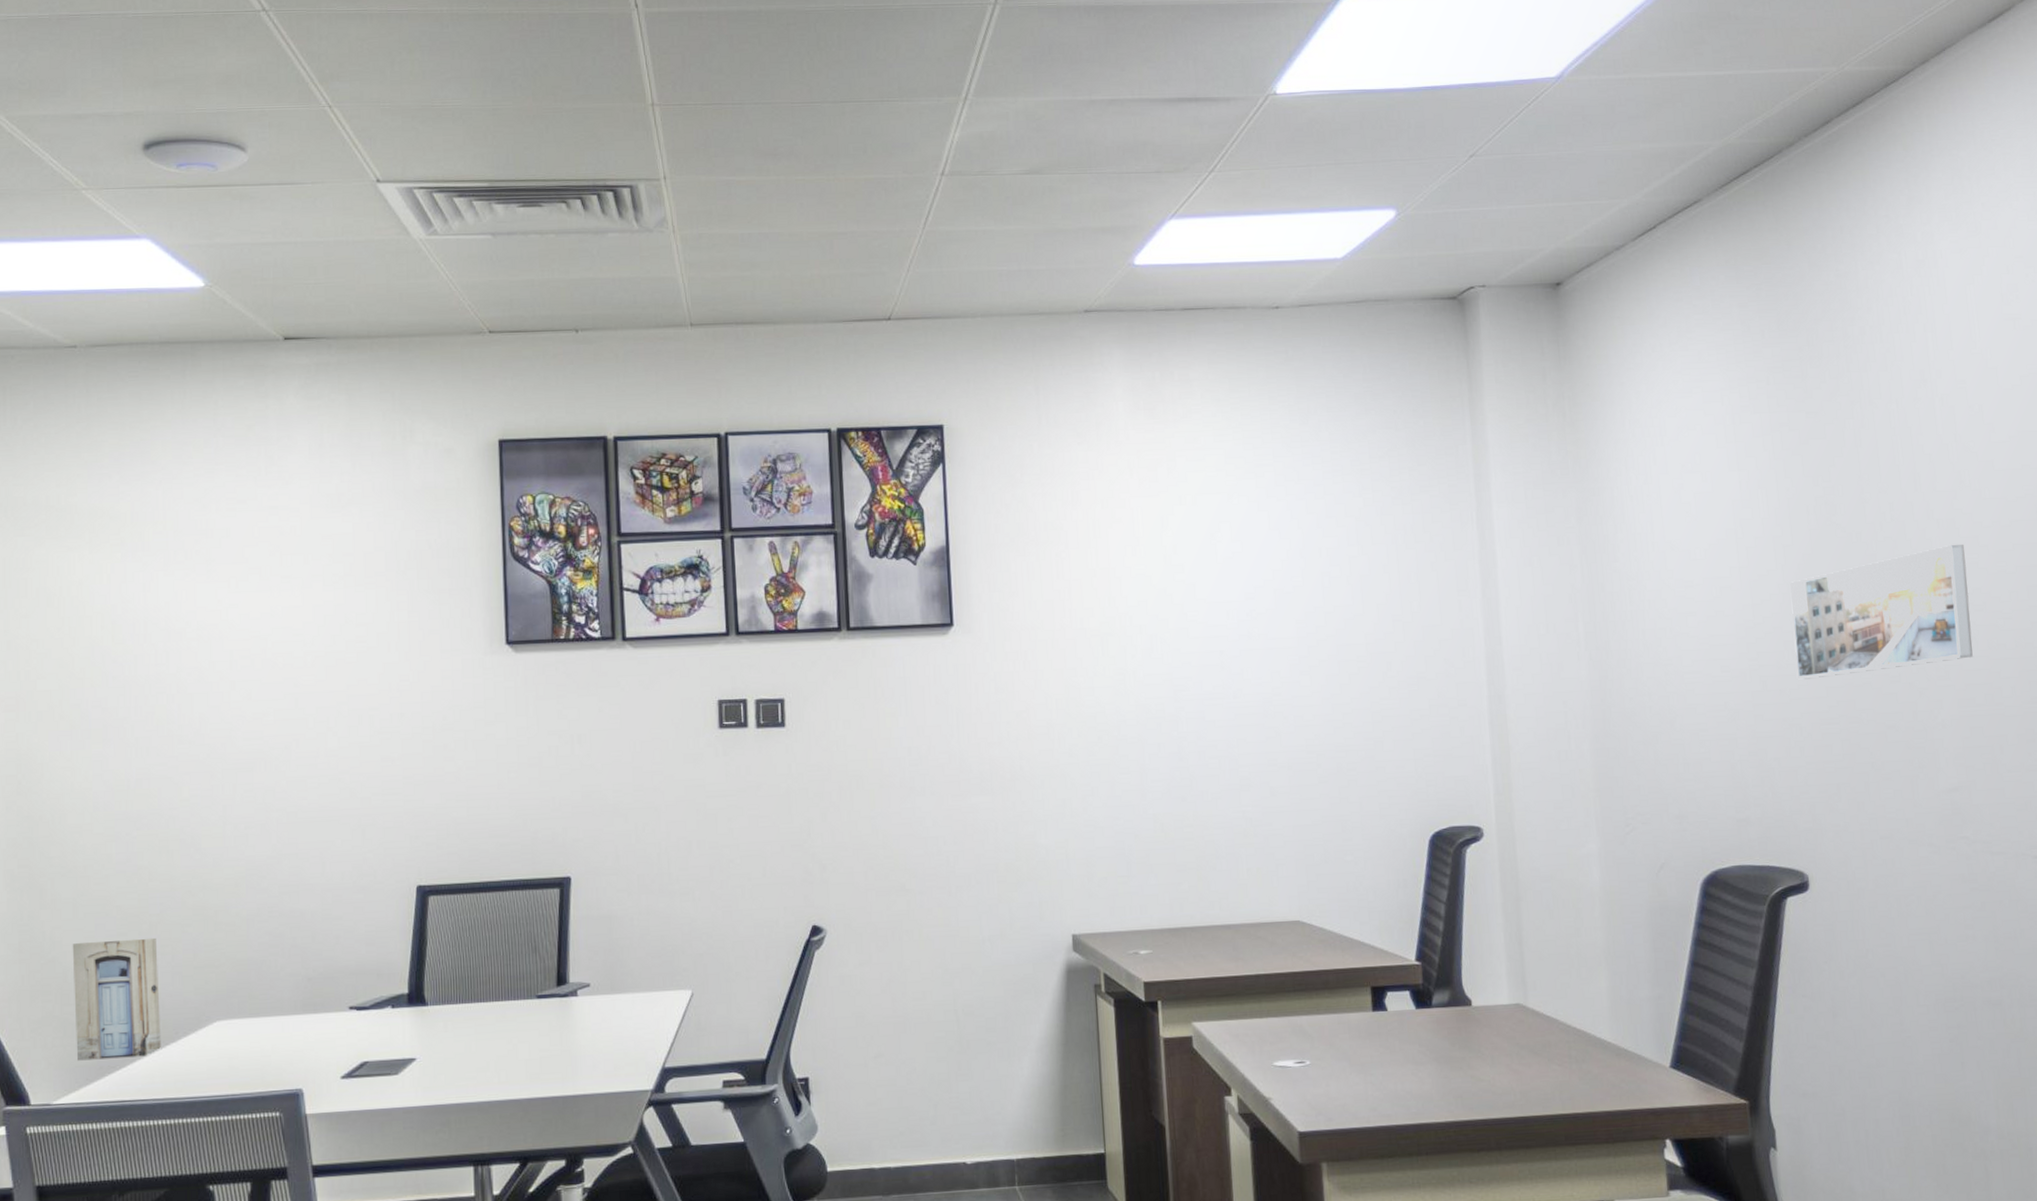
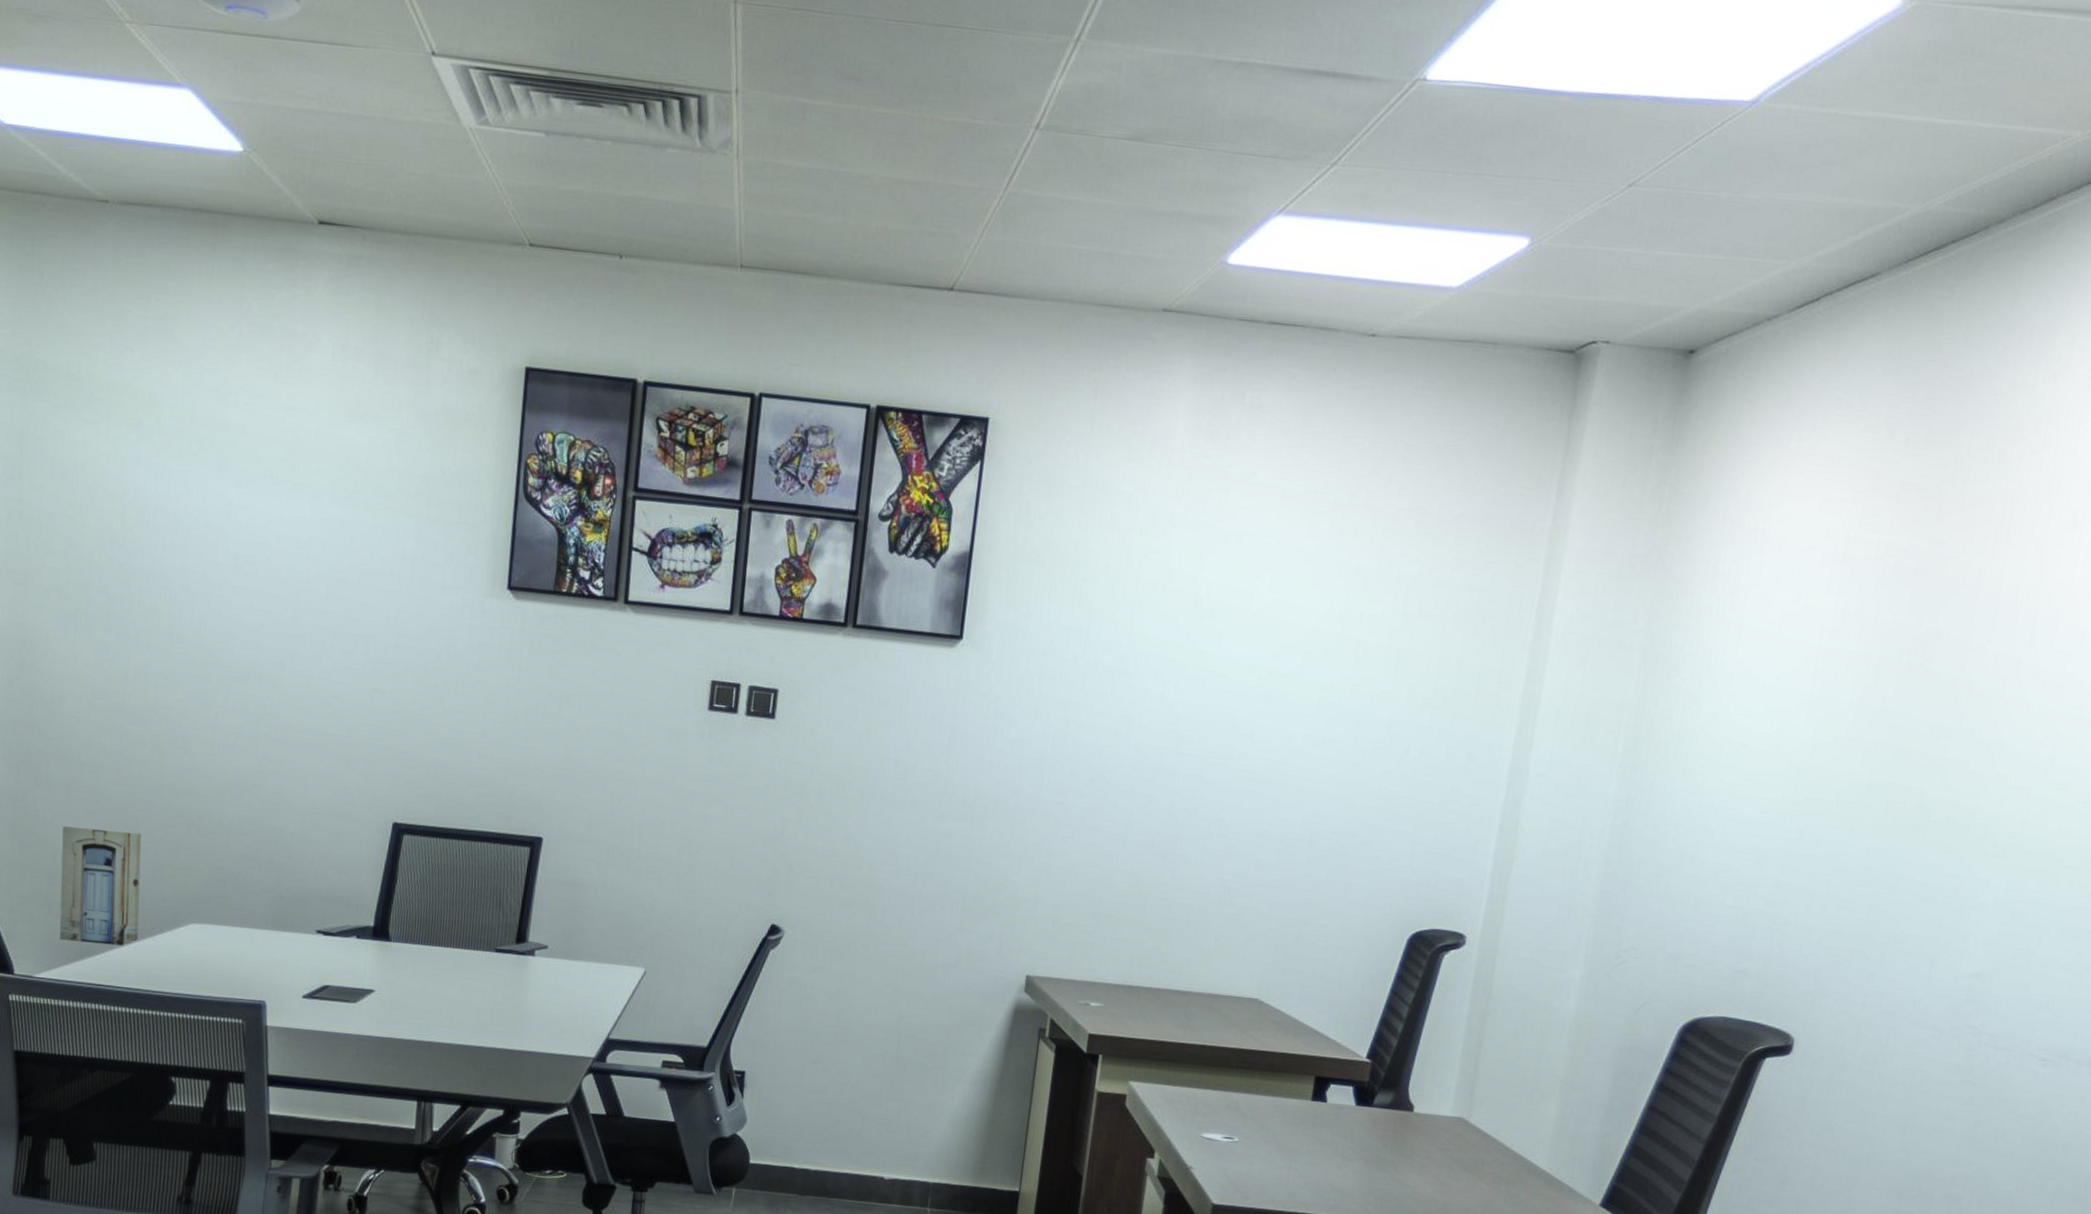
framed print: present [1790,544,1973,680] -> none [1839,713,2066,840]

